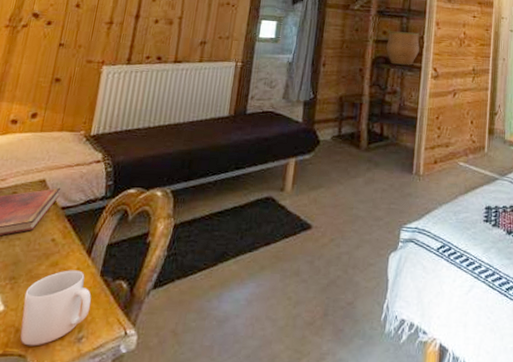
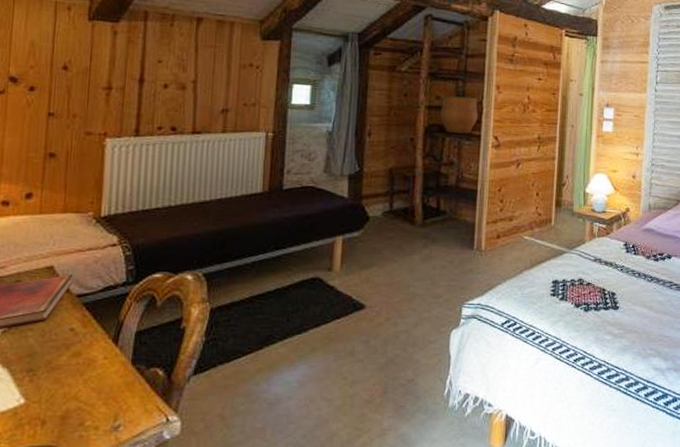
mug: present [20,270,92,346] -> none [46,359,125,437]

